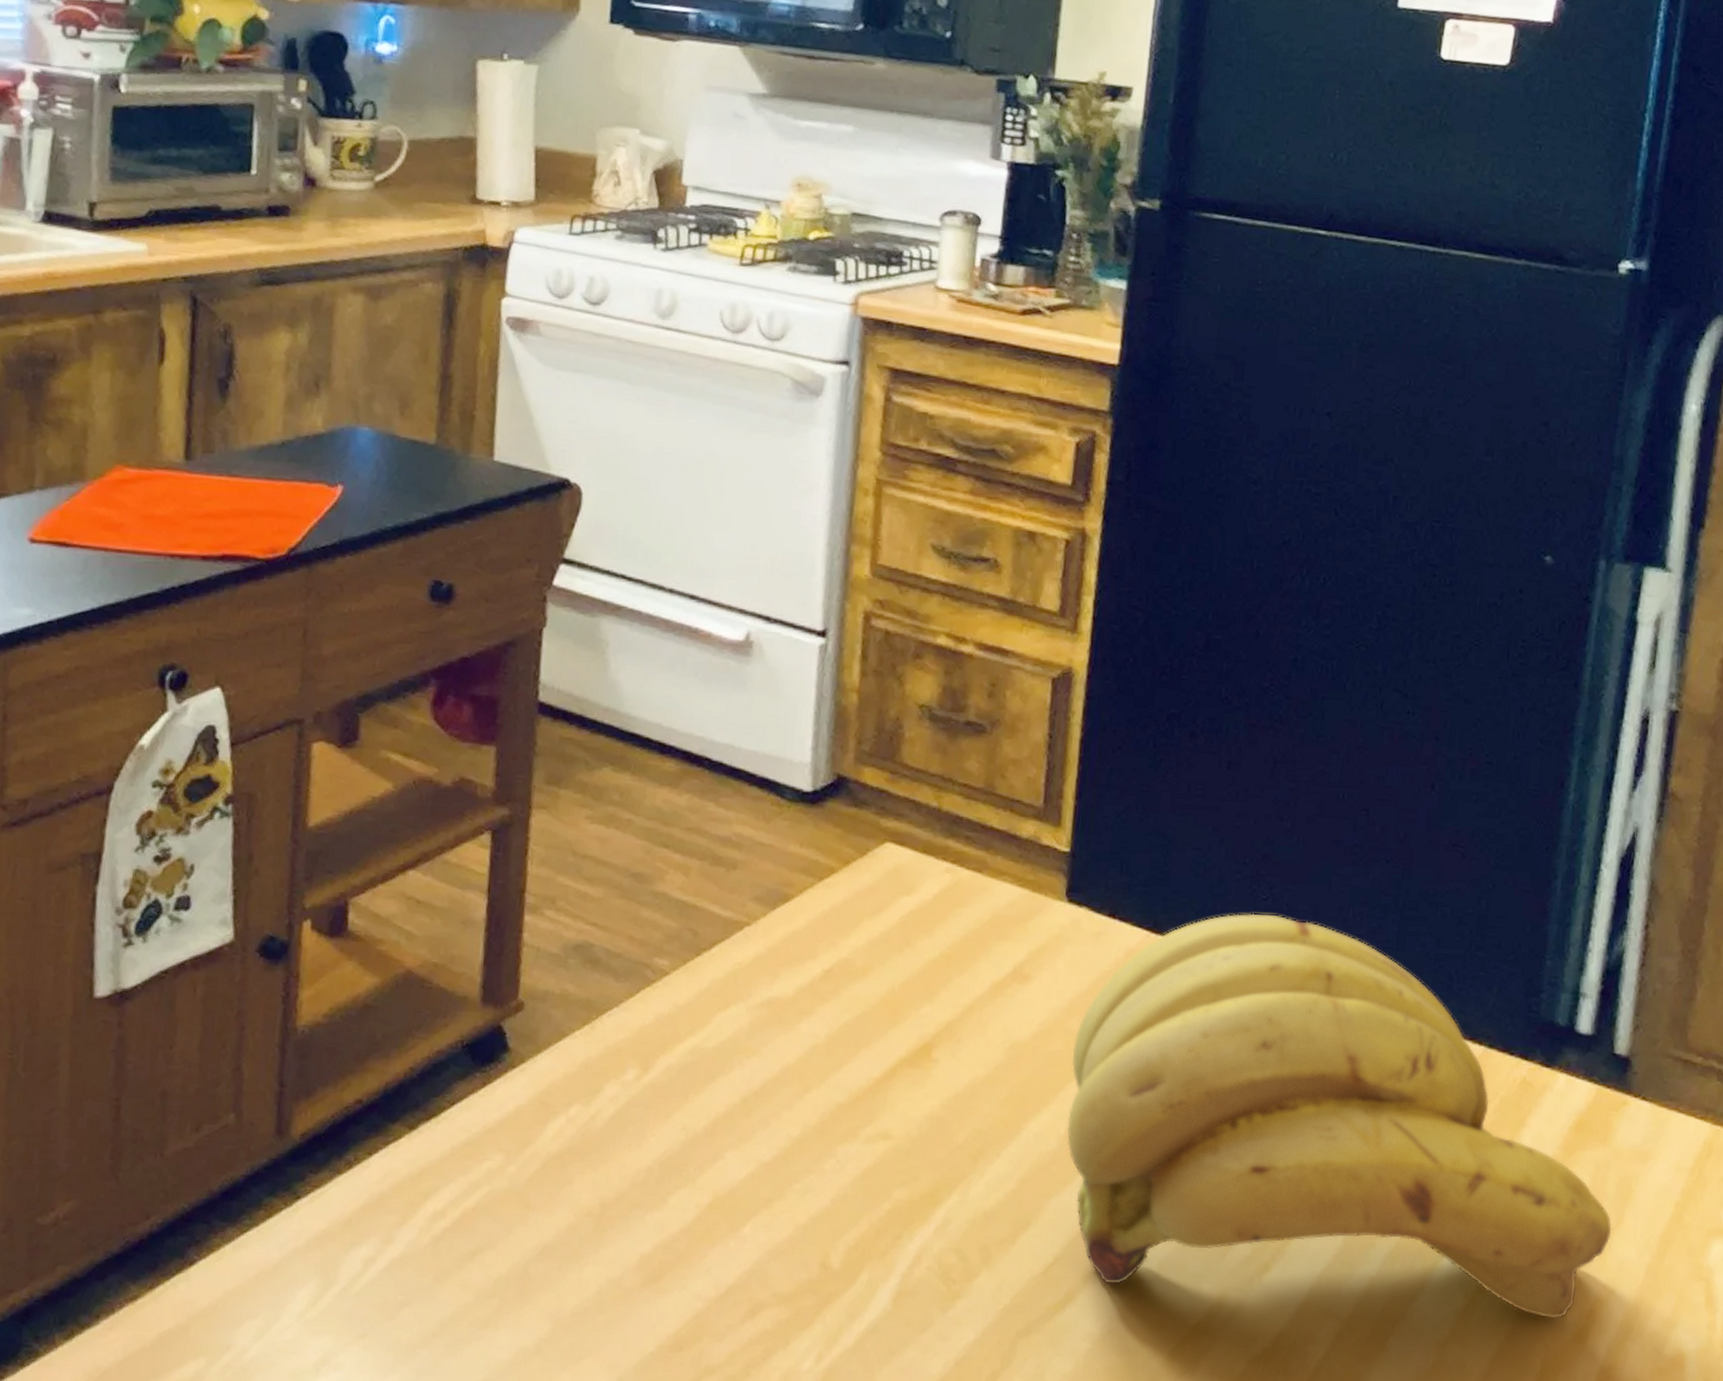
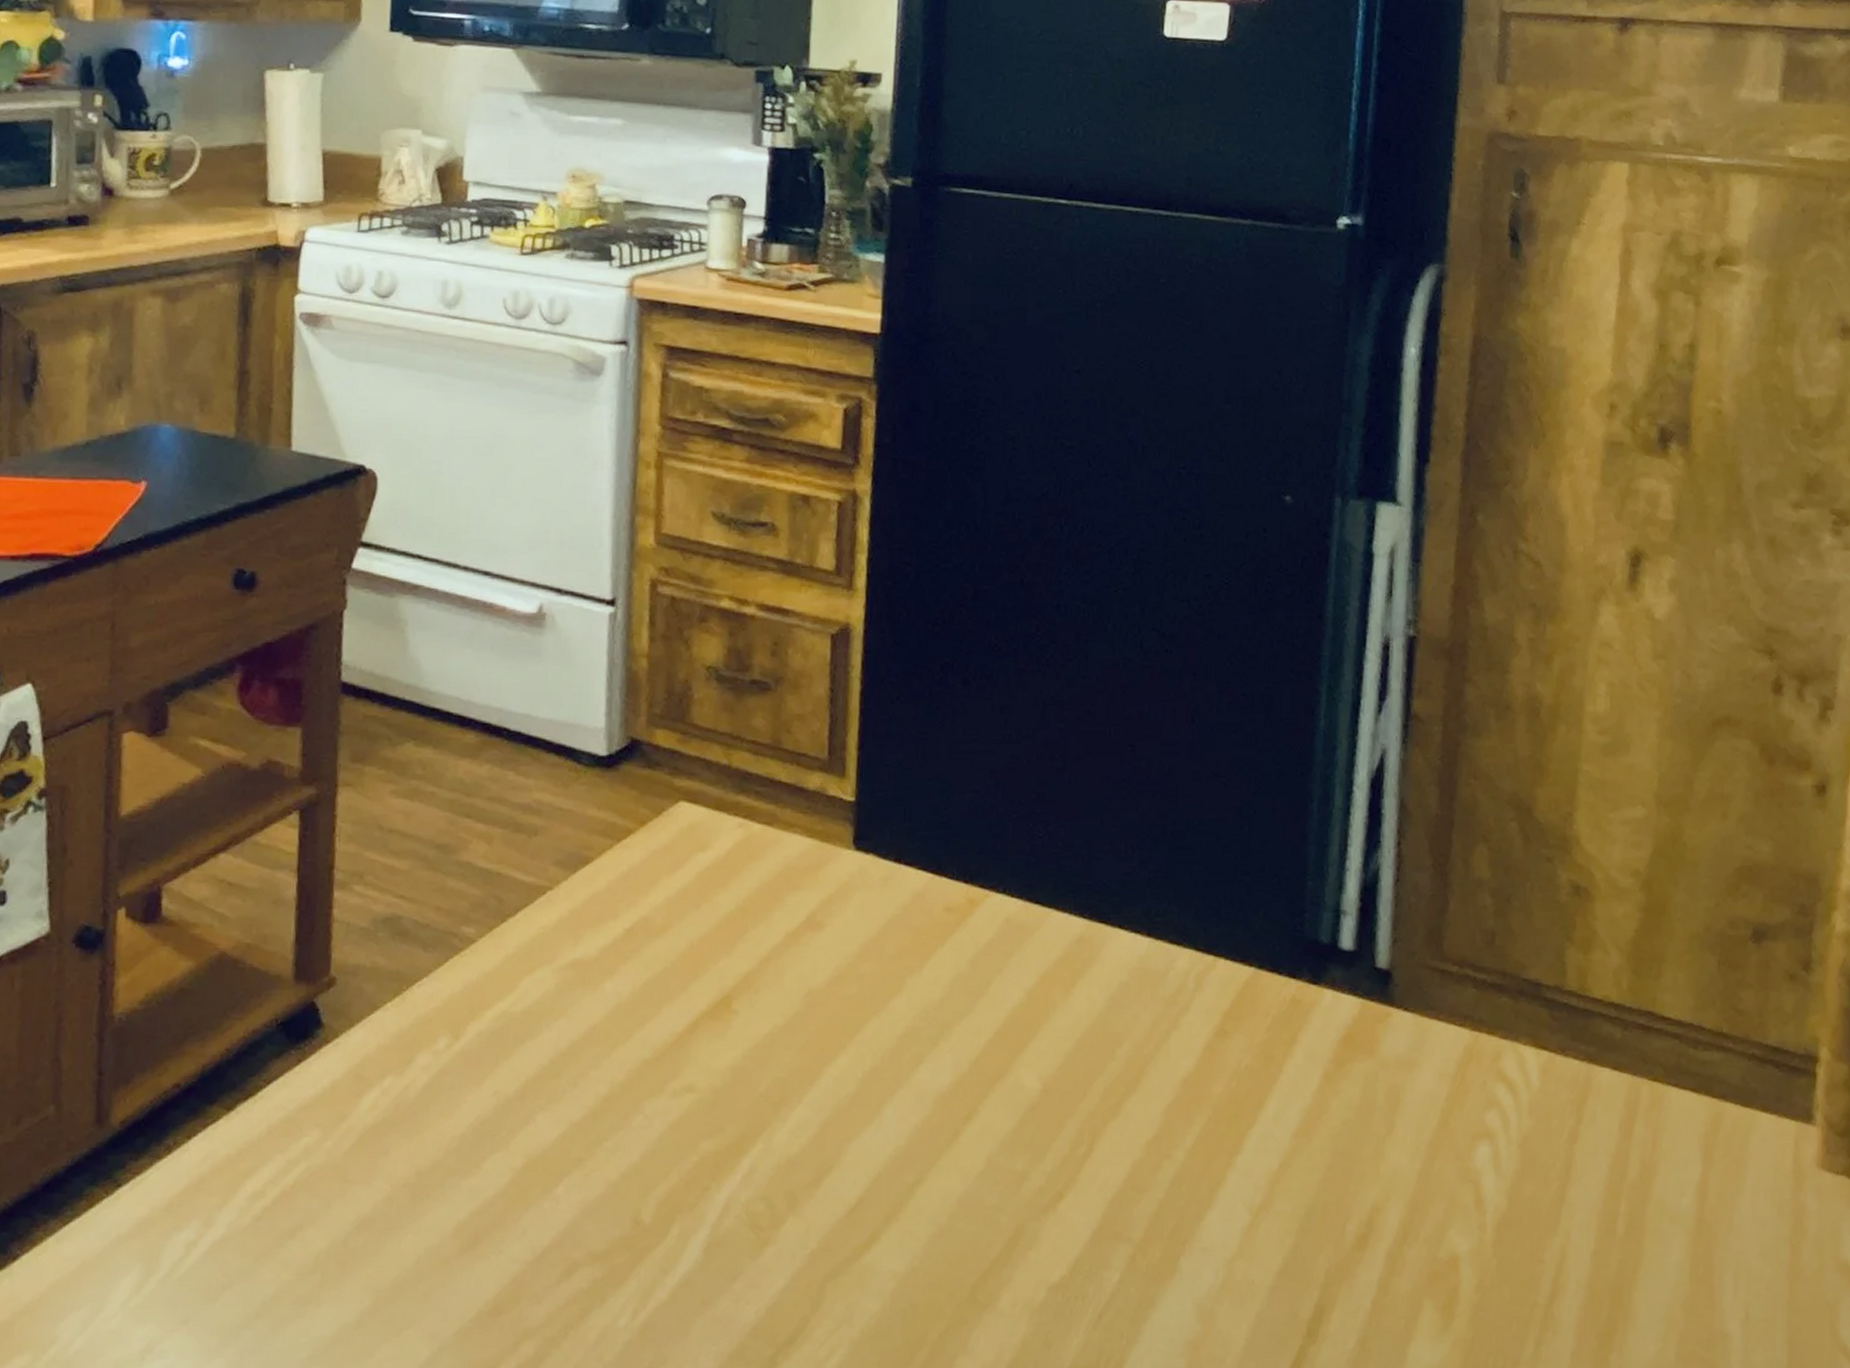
banana bunch: present [1066,913,1612,1320] -> none [864,851,1384,1230]

